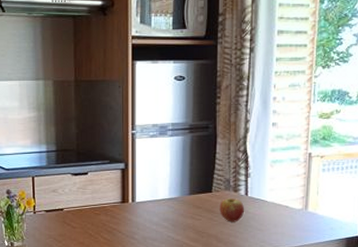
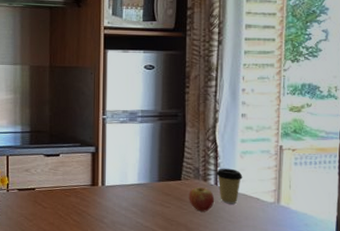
coffee cup: none [245,178,272,213] -> present [215,168,243,205]

